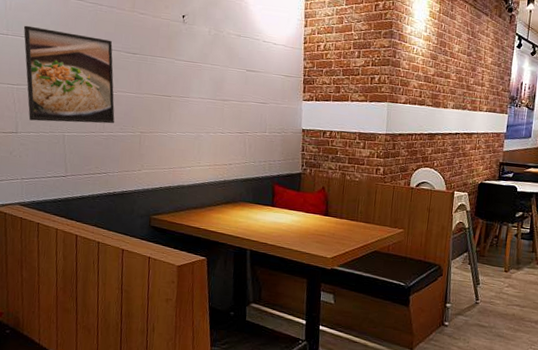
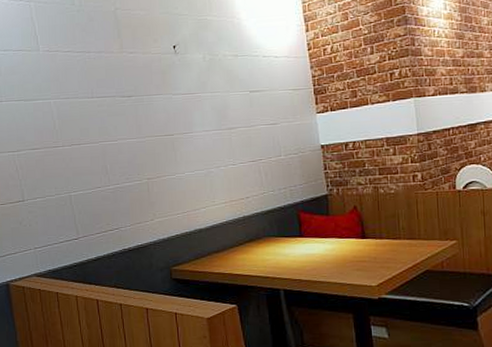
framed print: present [23,25,115,124] -> none [15,87,119,186]

